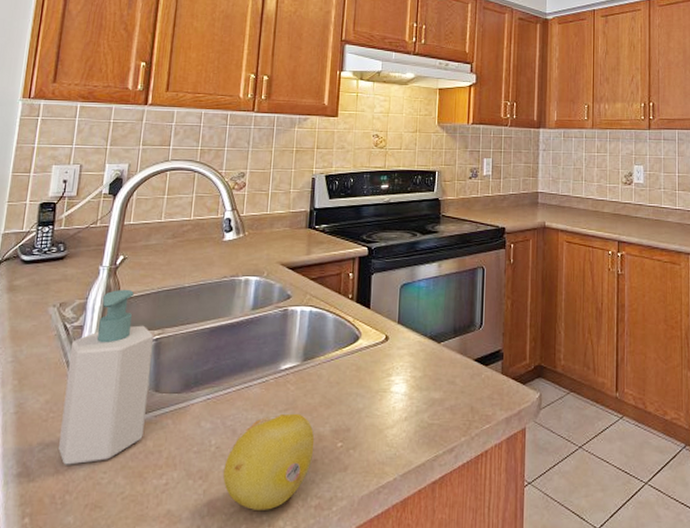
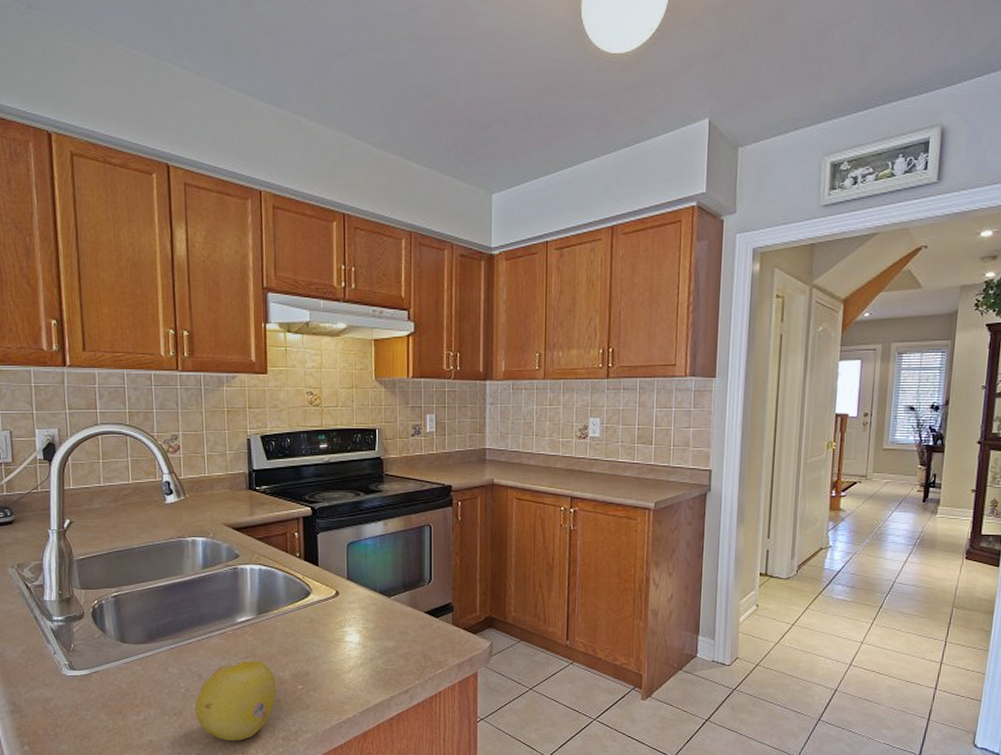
soap bottle: present [59,289,154,465] -> none [35,550,117,704]

